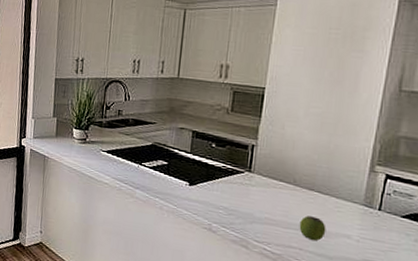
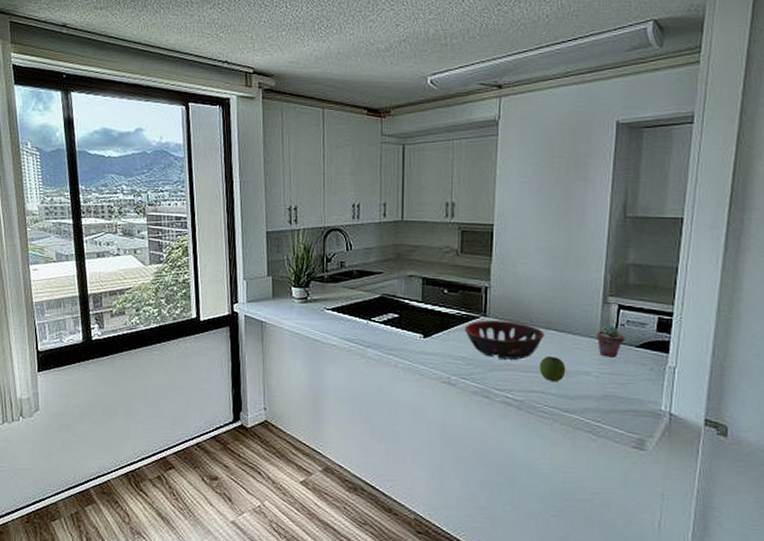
decorative bowl: none [228,175,308,216] -> present [464,320,545,360]
potted succulent: none [360,193,390,225] -> present [596,325,625,357]

